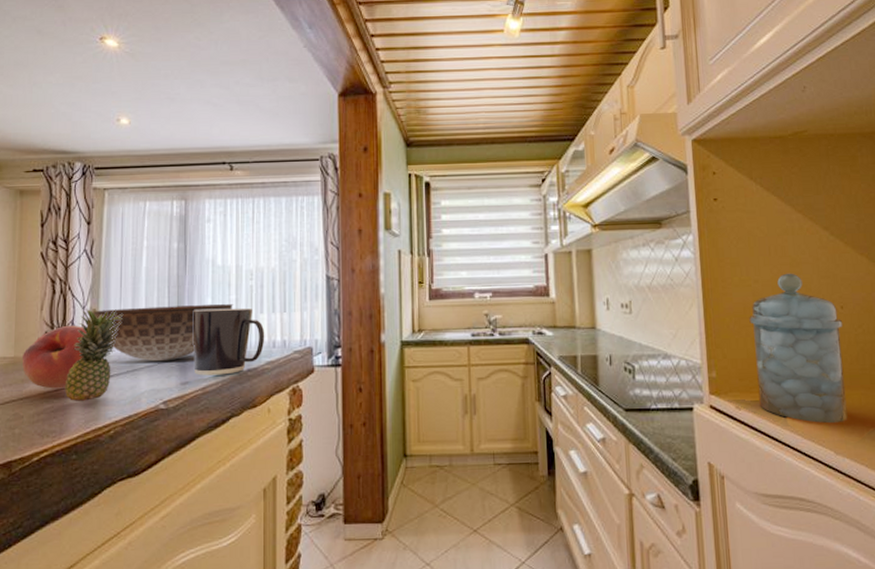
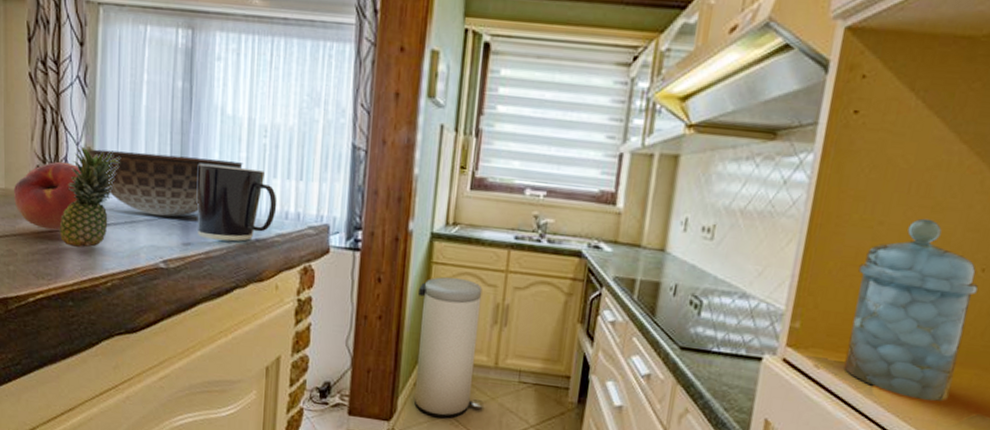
pedal bin: none [396,377,466,512] -> present [413,277,484,419]

